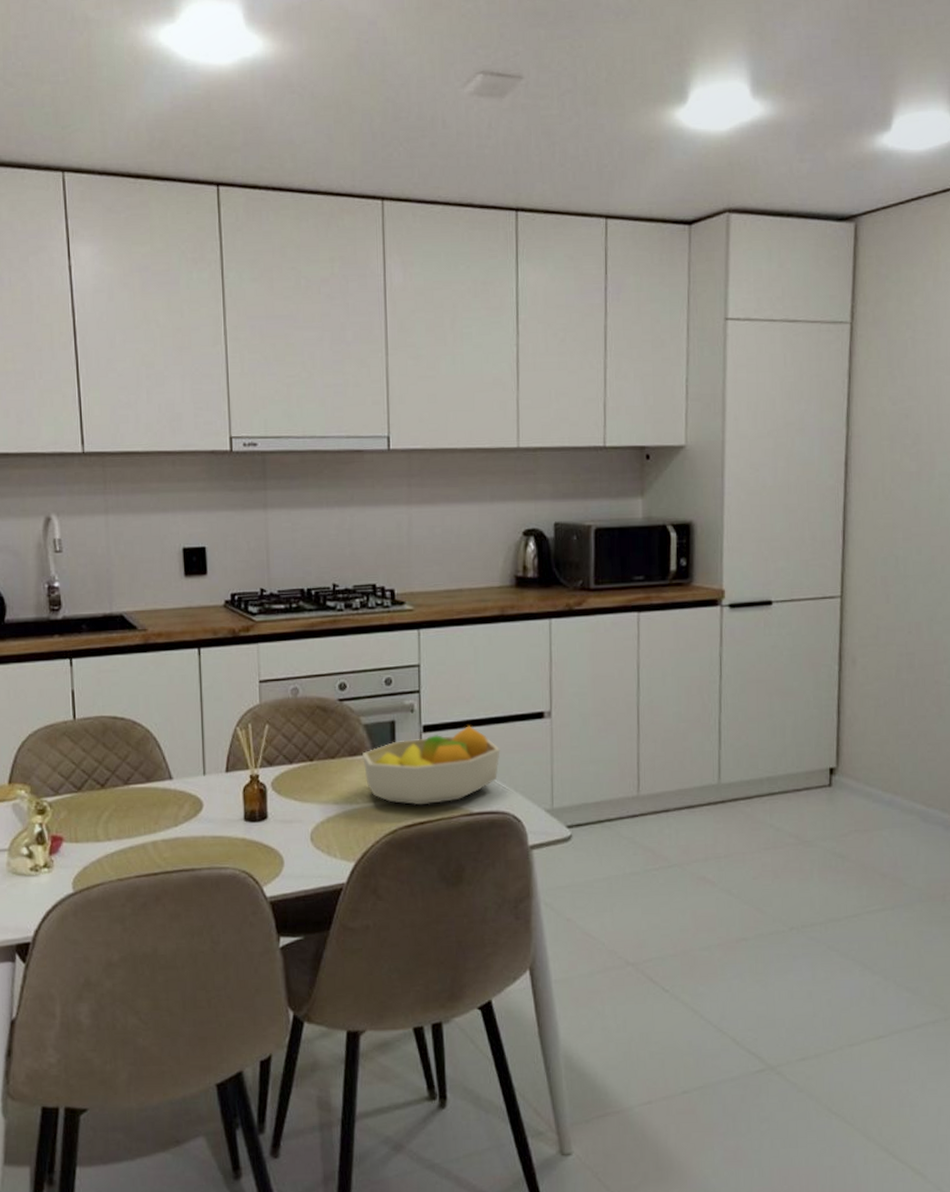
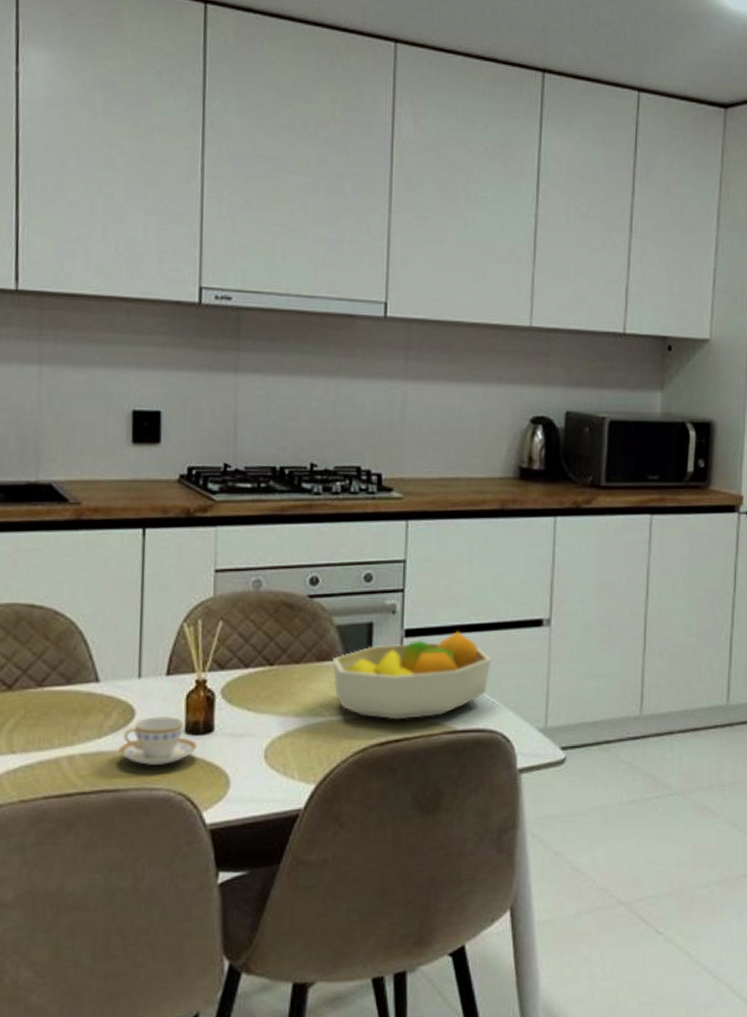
teacup: none [192,807,256,848] -> present [118,717,198,765]

